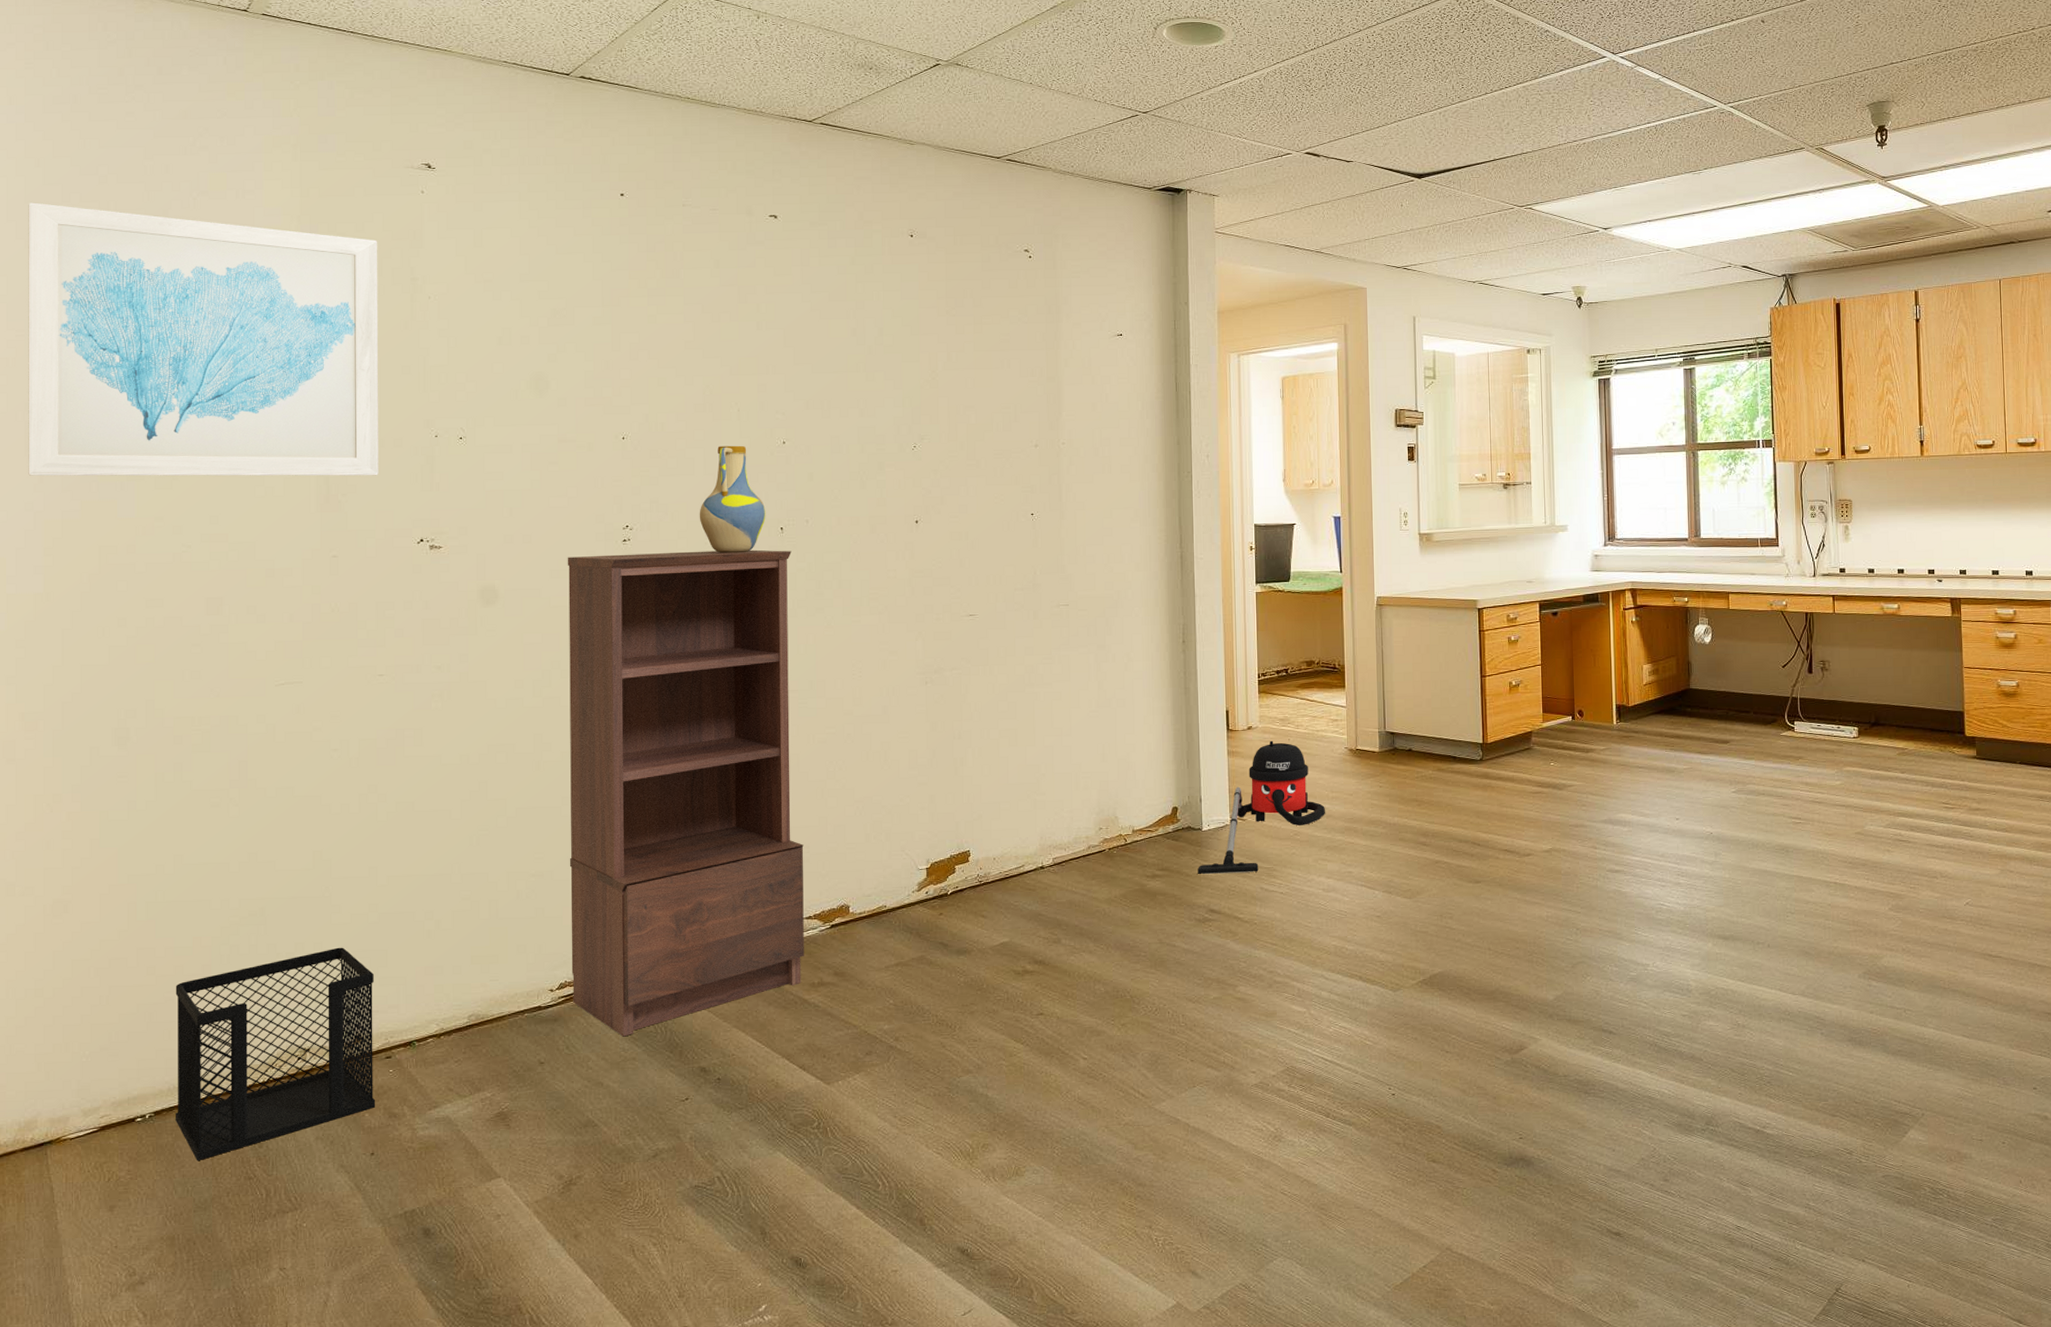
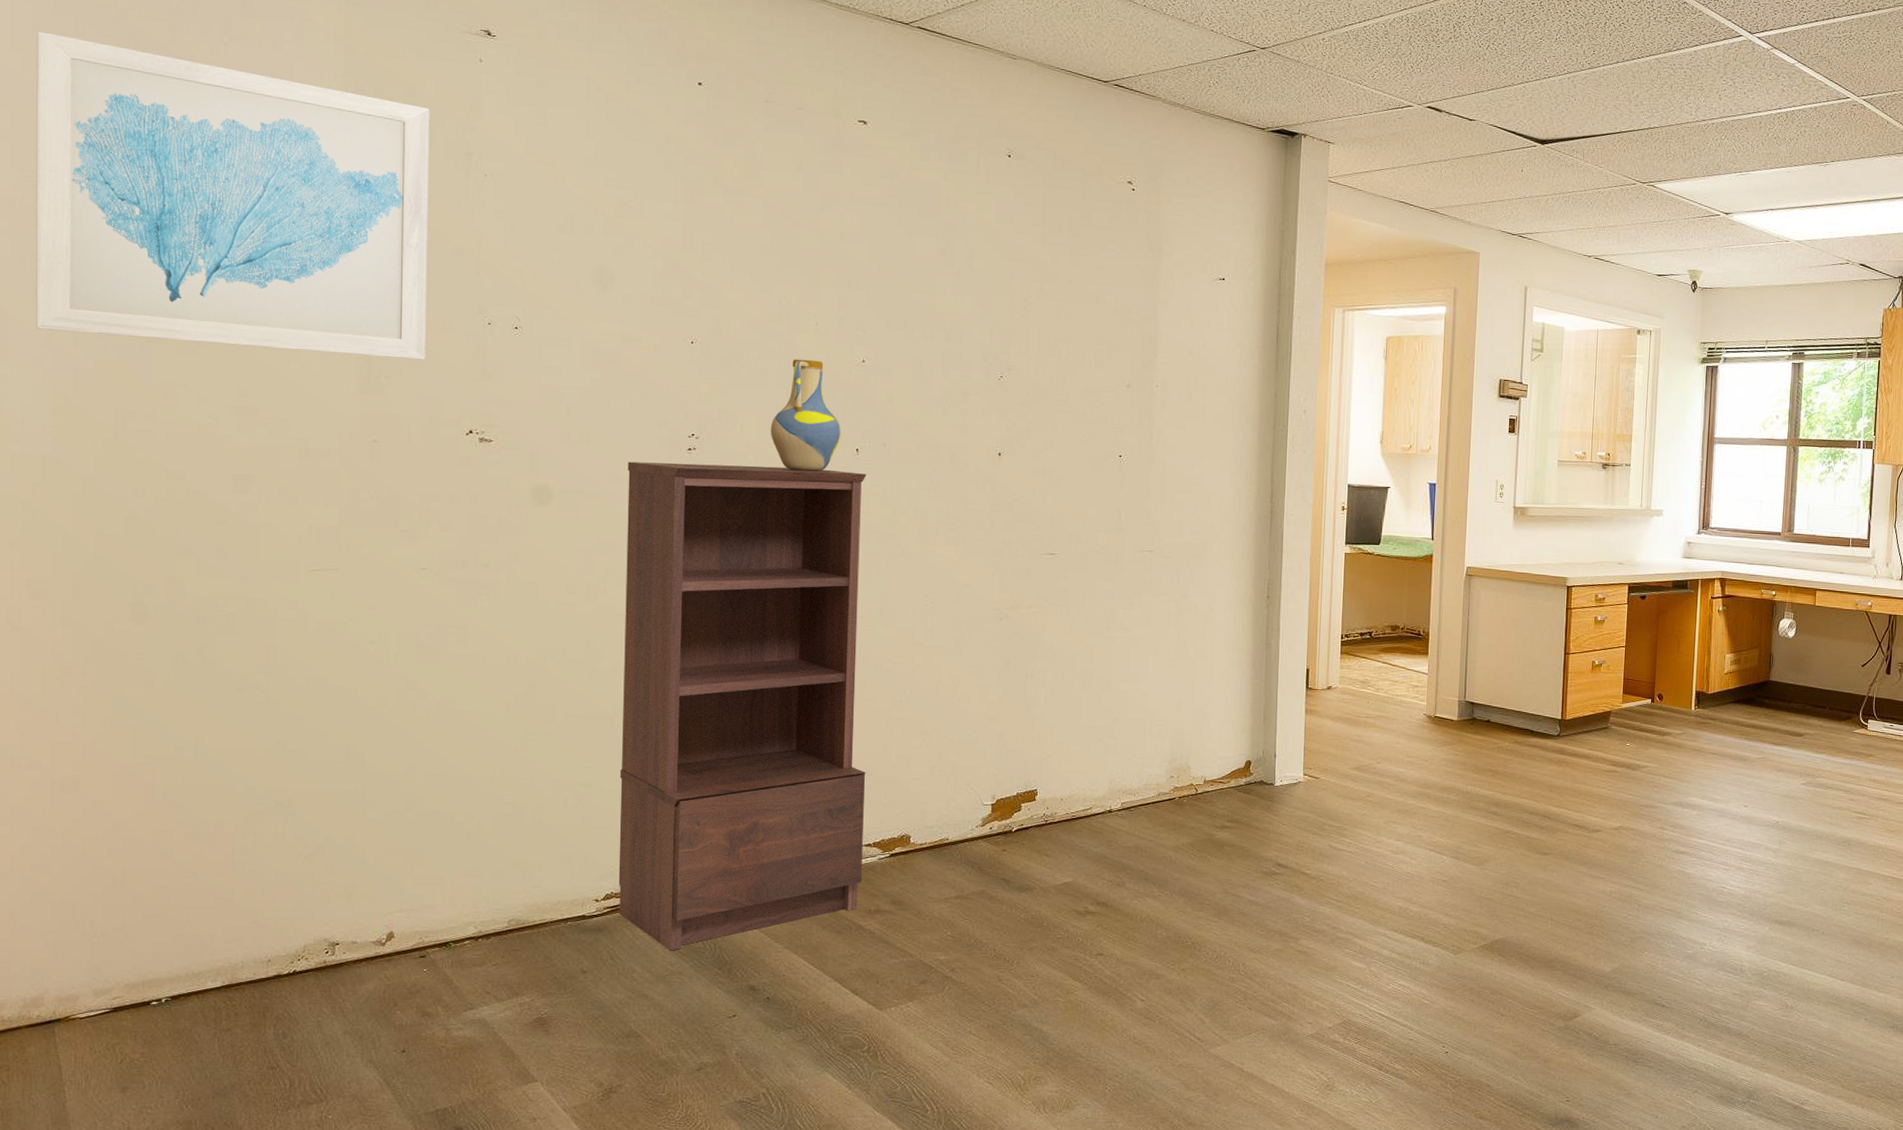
wastebasket: present [175,947,376,1161] -> none [194,843,409,1048]
vacuum cleaner: present [1198,740,1326,875] -> none [1267,701,1400,830]

